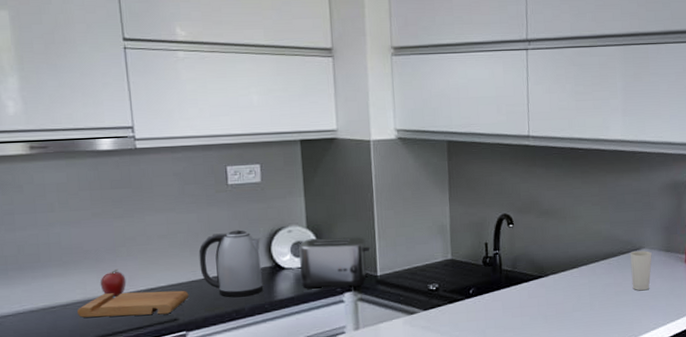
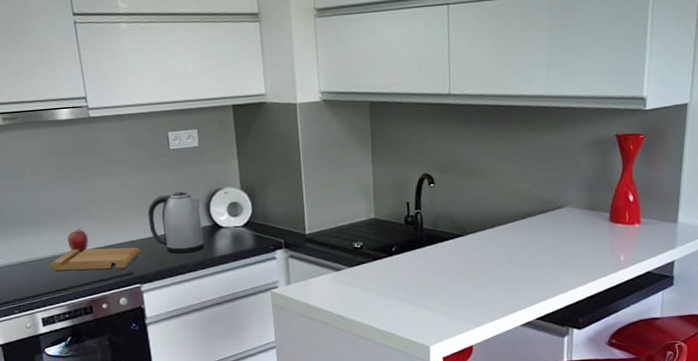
toaster: present [298,237,371,288] -> none [234,197,299,246]
cup: present [630,251,652,291] -> none [551,209,574,250]

